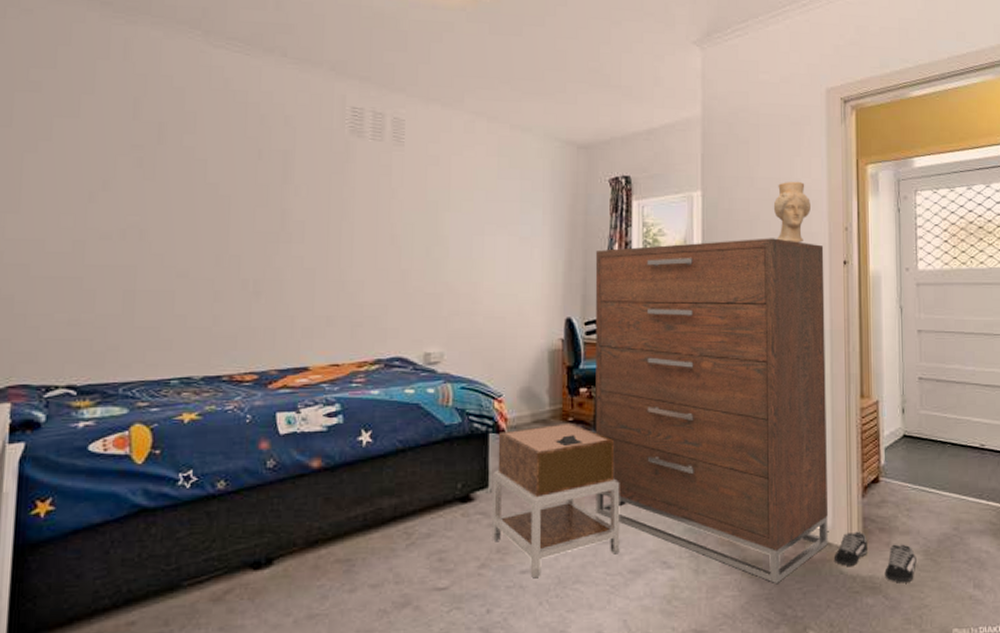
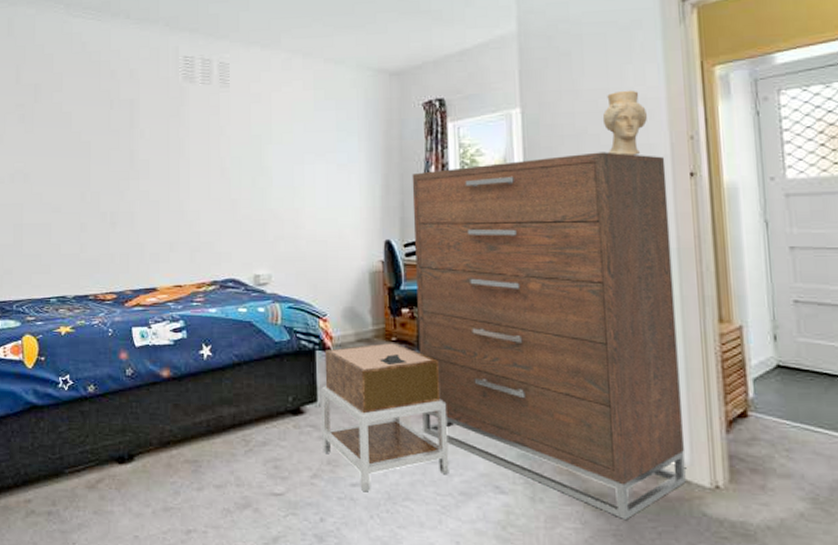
sneaker: present [835,531,916,583] -> none [695,470,802,534]

